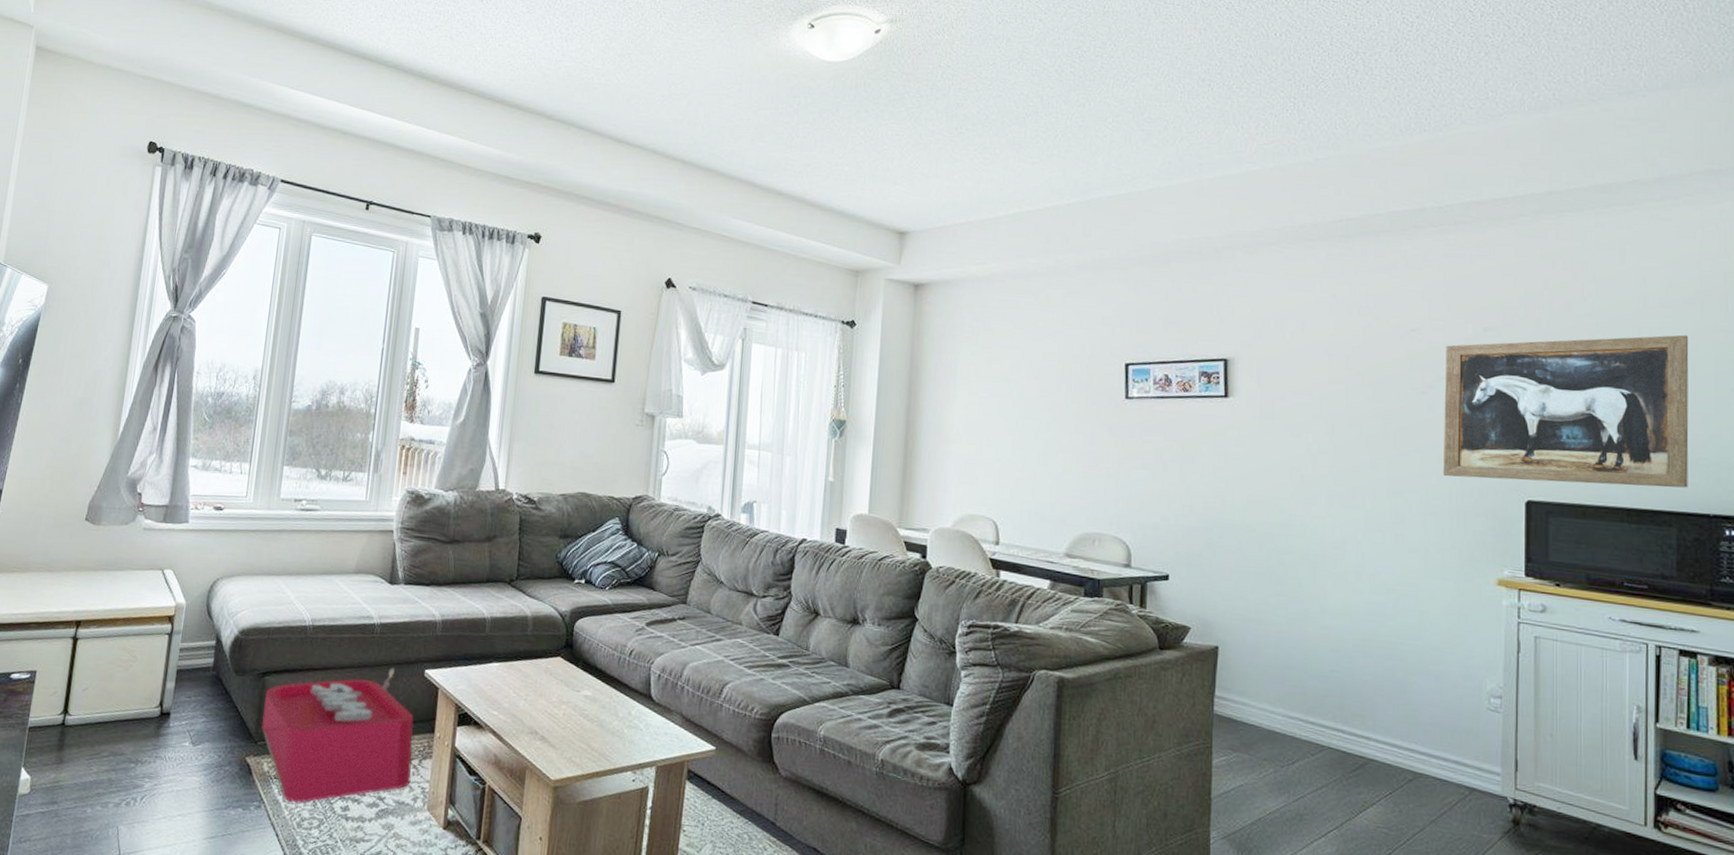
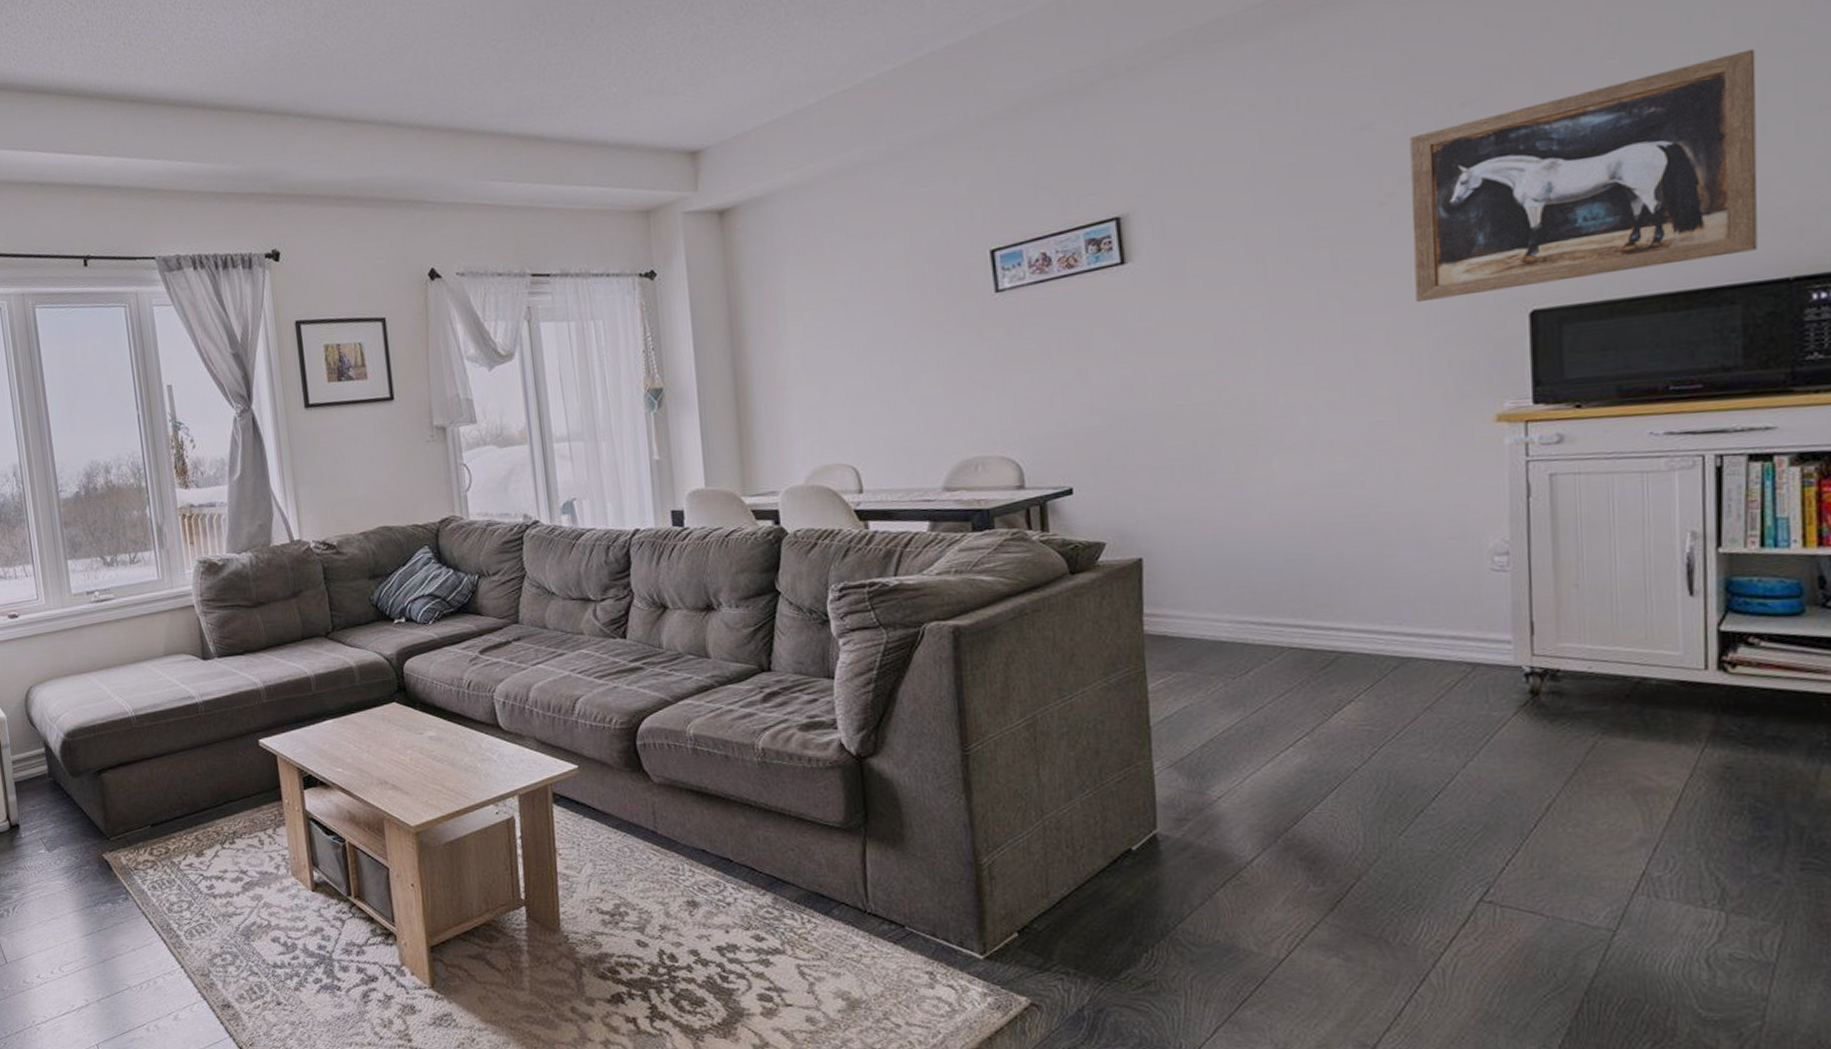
storage bin: present [261,667,414,803] -> none [106,743,269,889]

